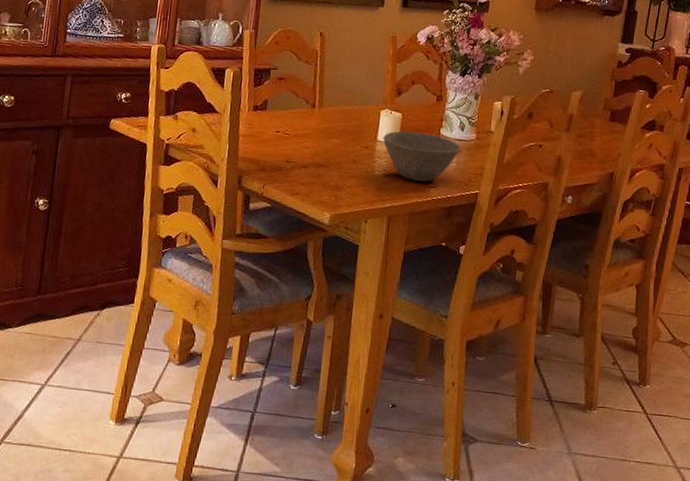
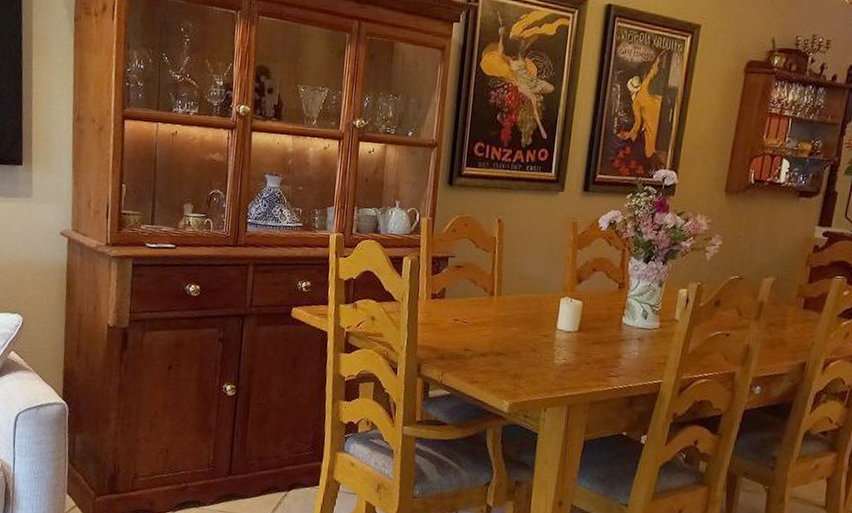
bowl: present [383,131,461,182] -> none [562,319,644,371]

